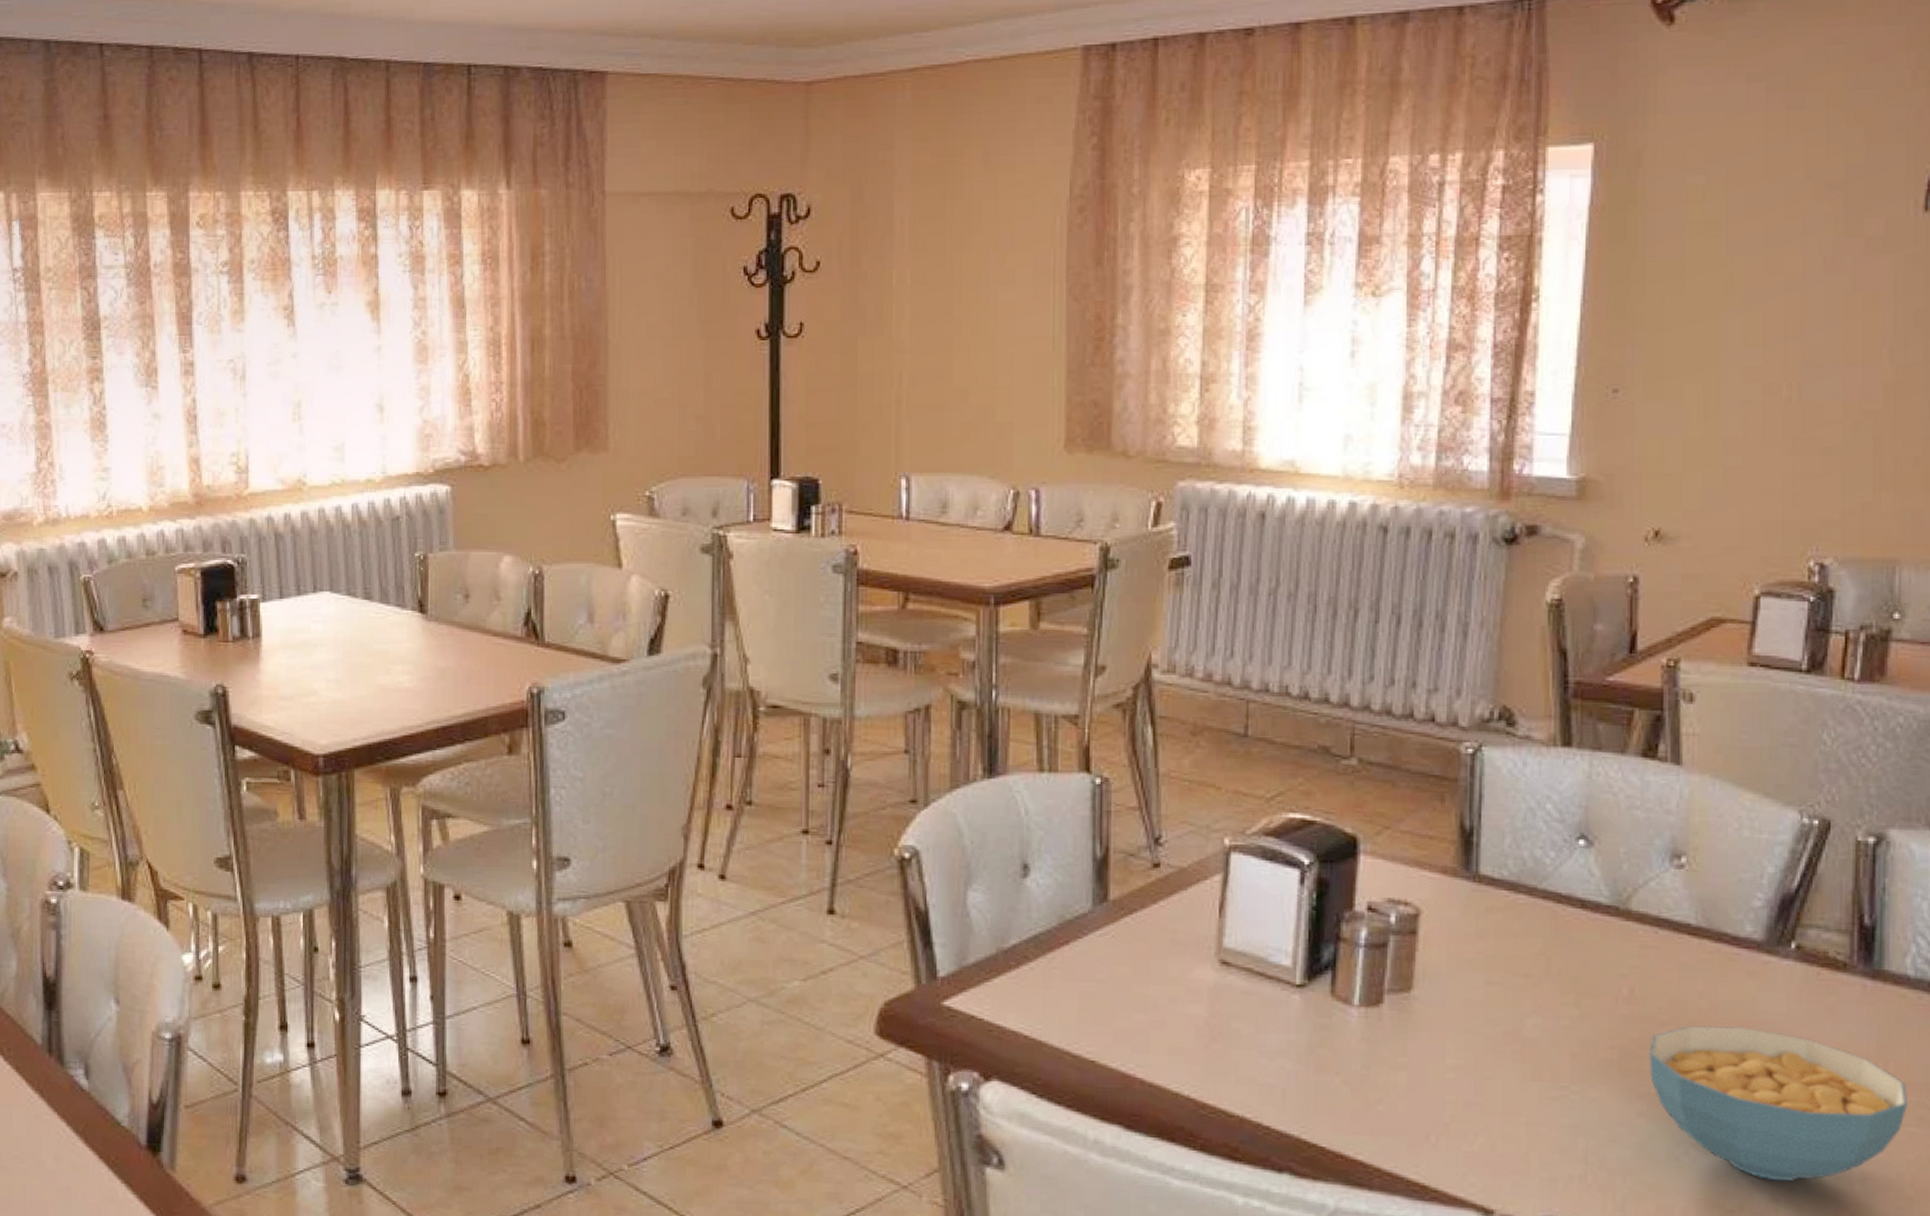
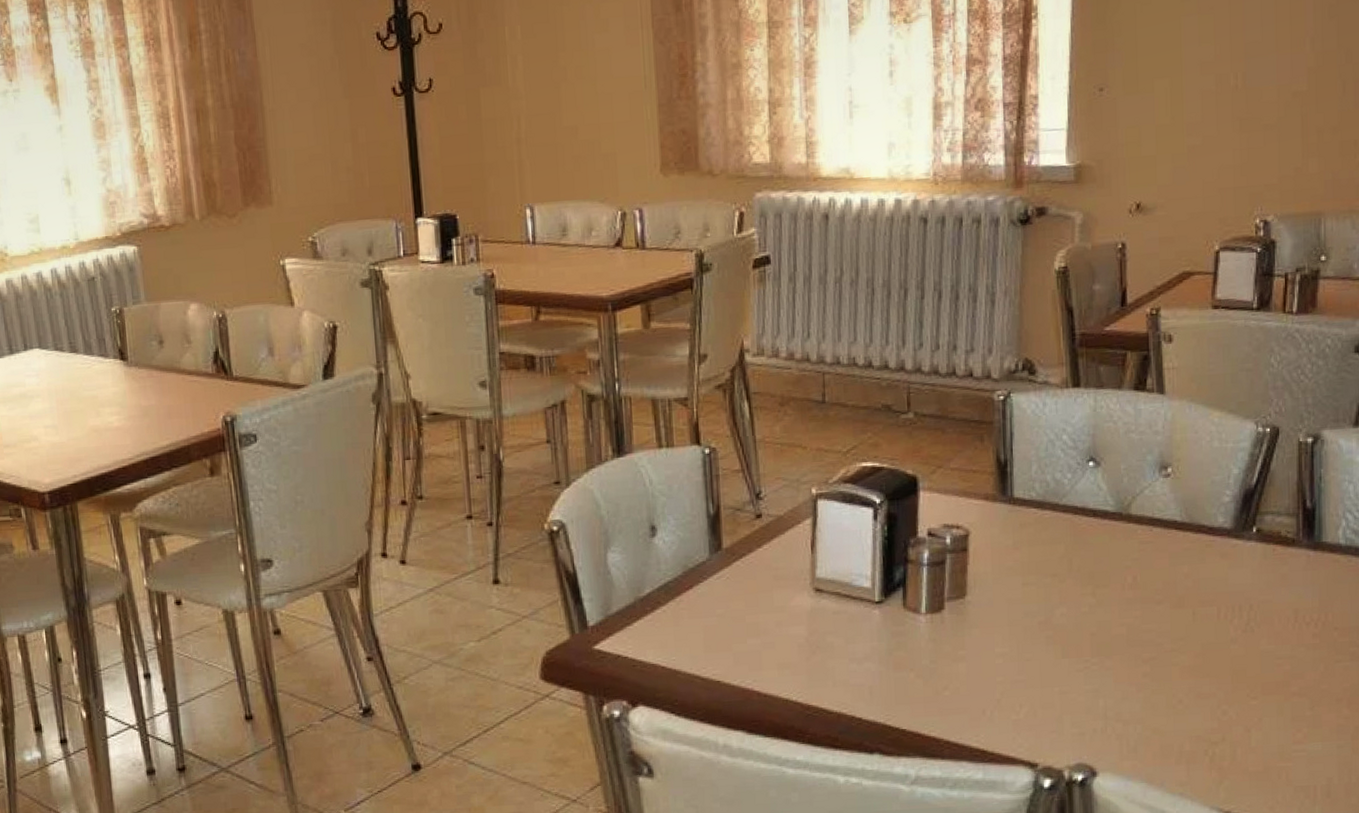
cereal bowl: present [1649,1025,1907,1181] -> none [1149,597,1343,716]

